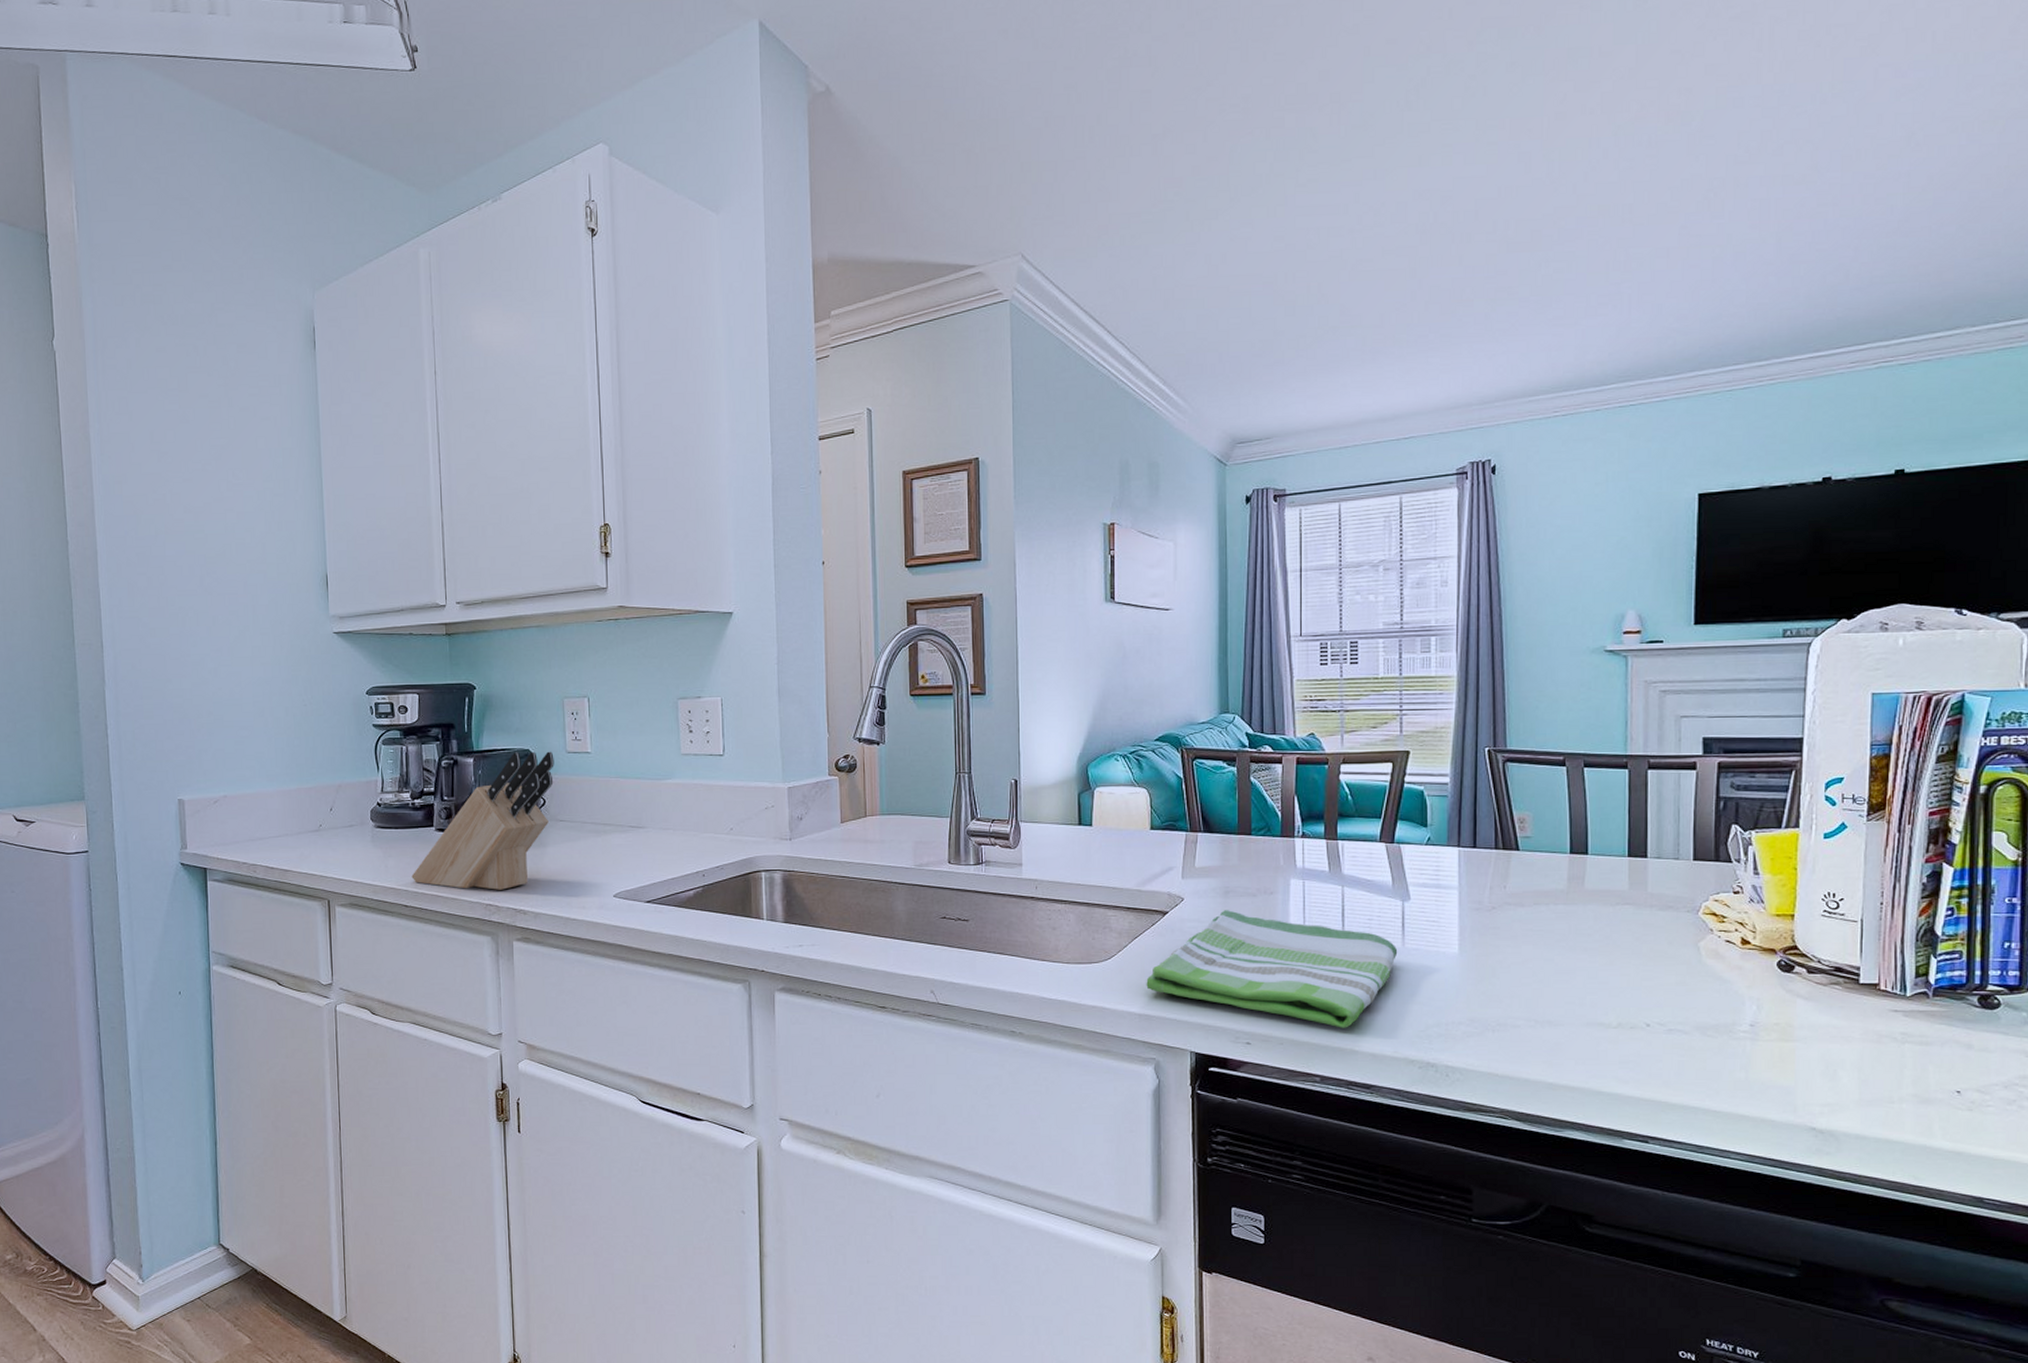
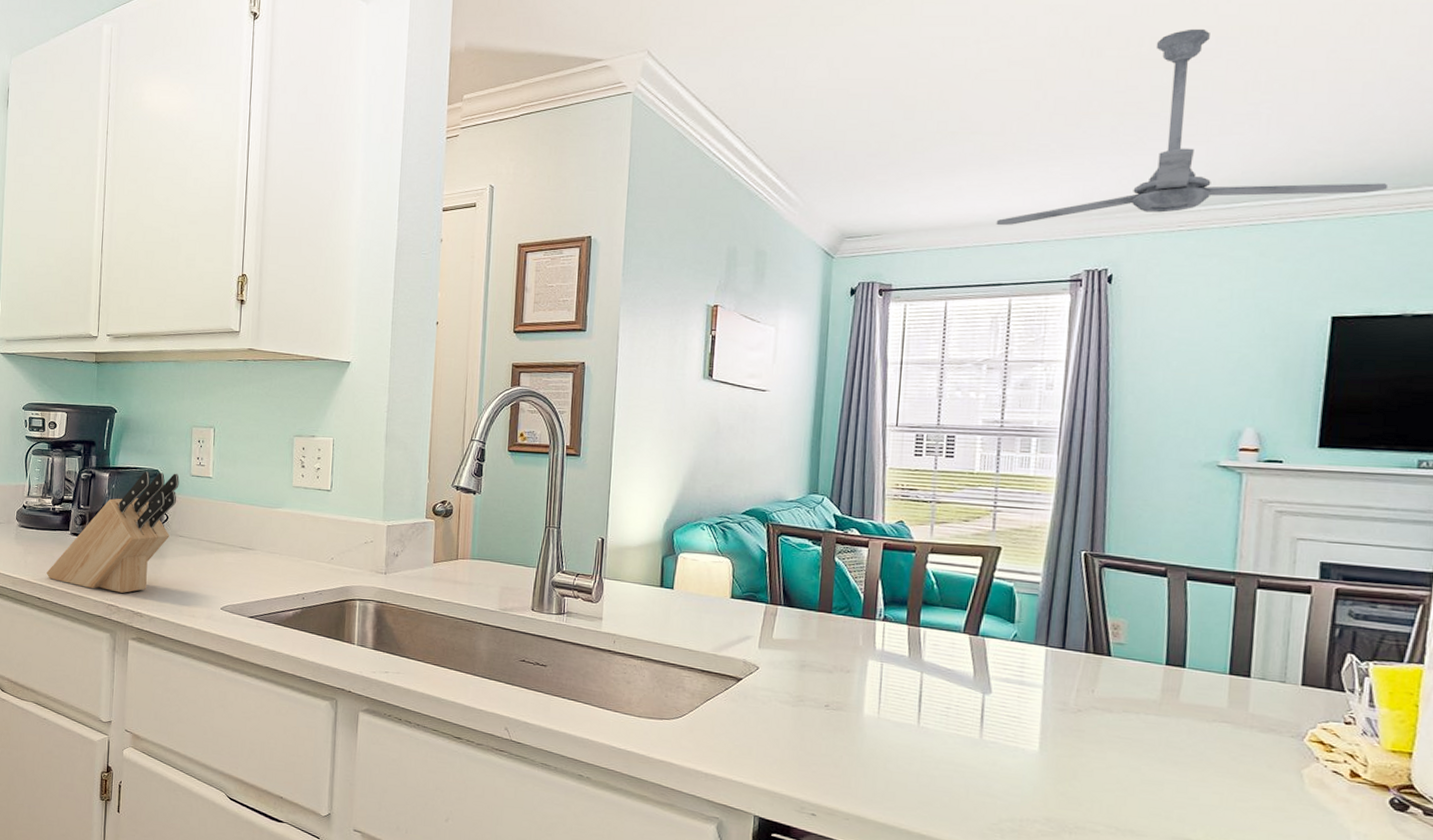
dish towel: present [1146,909,1398,1028] -> none [715,682,975,812]
ceiling fan: none [1382,209,1741,422] -> present [996,28,1389,226]

